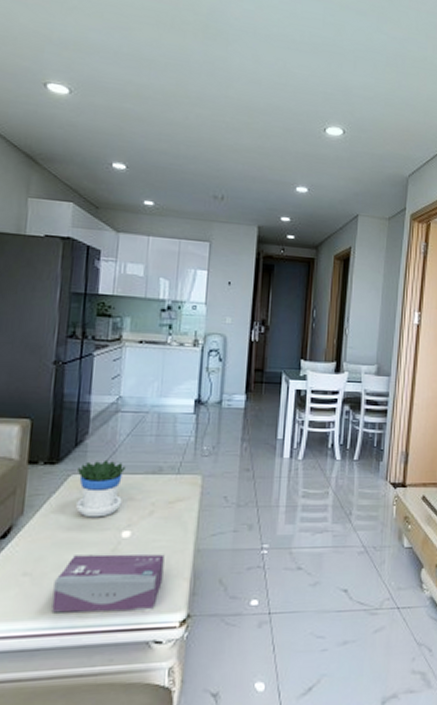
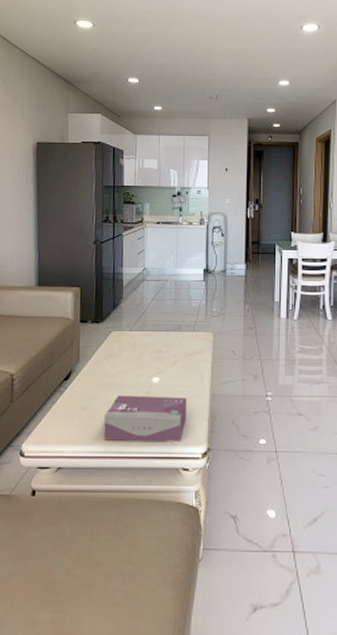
flowerpot: present [76,459,125,518] -> none [117,319,152,366]

